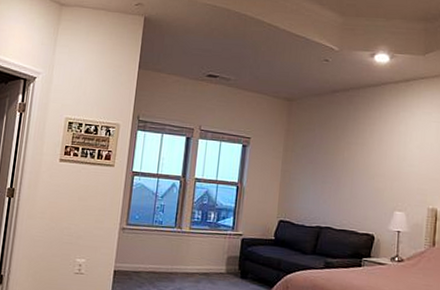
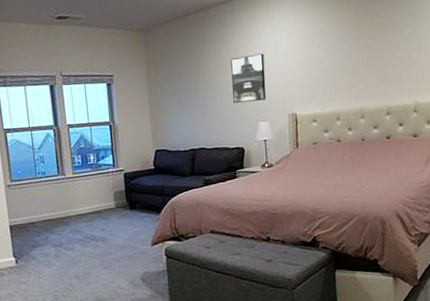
wall art: none [369,140,409,189] -> present [231,53,267,104]

